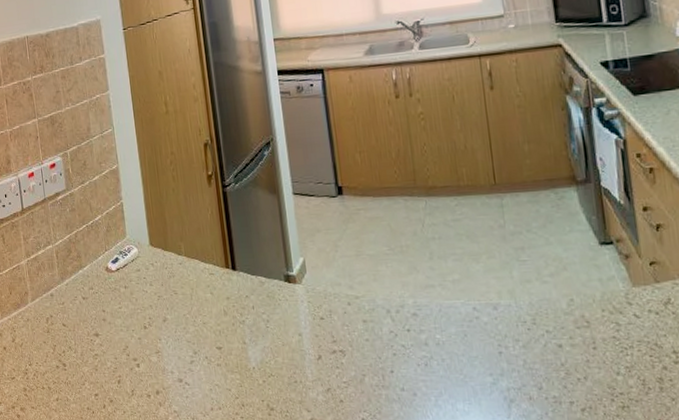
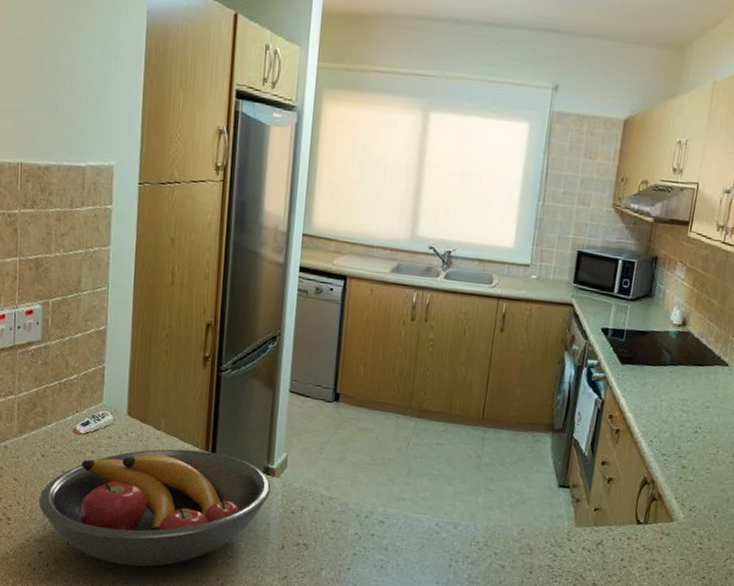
fruit bowl: none [86,268,296,398] -> present [38,449,271,567]

